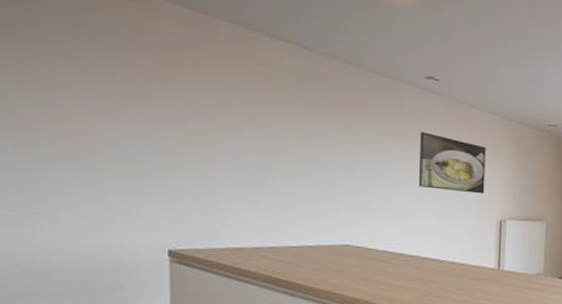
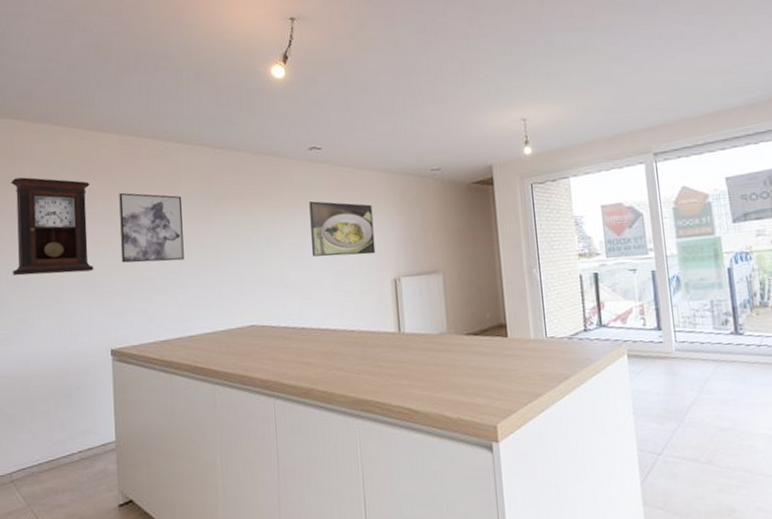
pendulum clock: none [20,28,147,160] -> present [11,177,94,276]
wall art: none [184,77,270,167] -> present [119,192,184,263]

